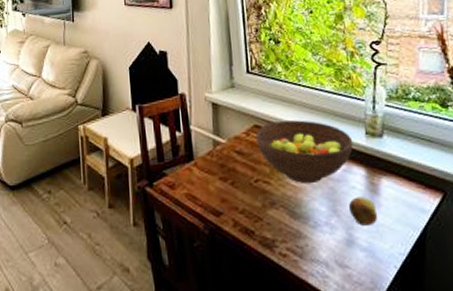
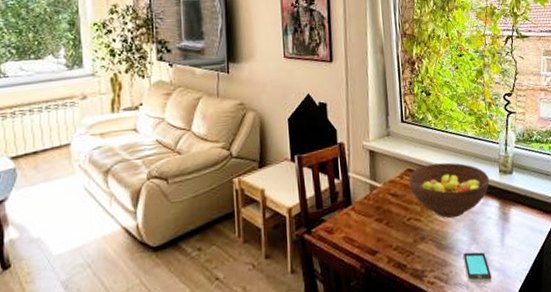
smartphone: none [320,225,358,265] -> present [462,252,492,284]
fruit: present [348,196,378,226] -> none [485,225,508,250]

